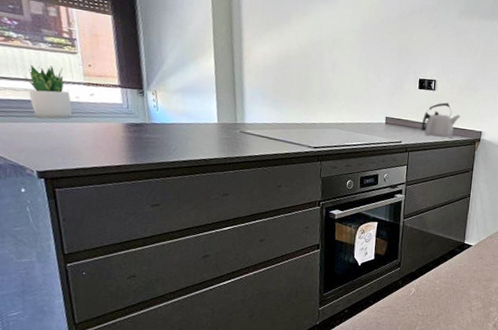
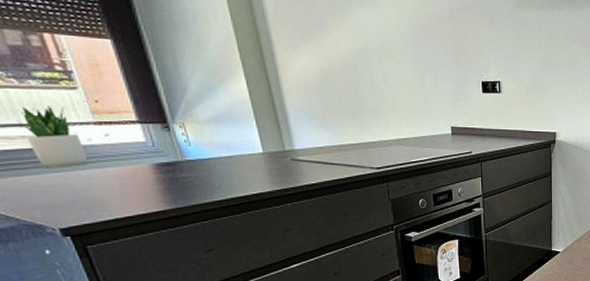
kettle: present [421,102,460,139] -> none [490,105,531,144]

